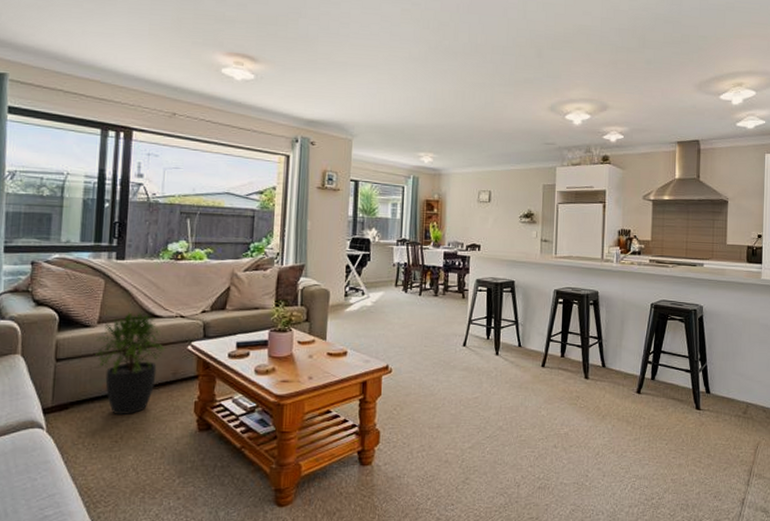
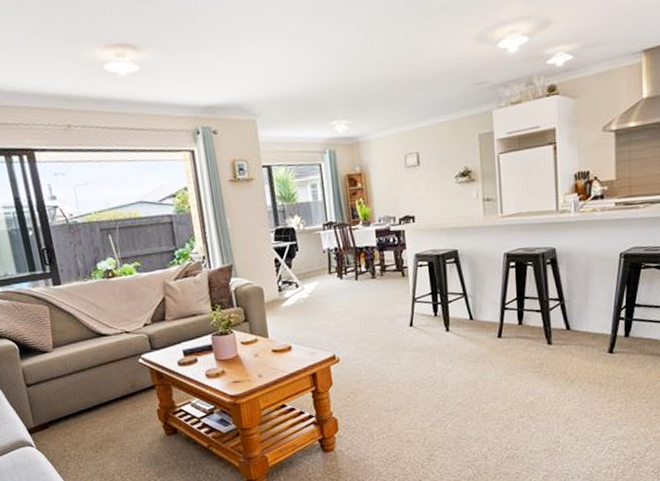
potted plant: present [95,312,166,414] -> none [55,333,120,428]

